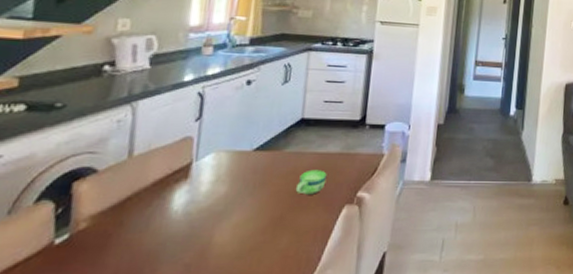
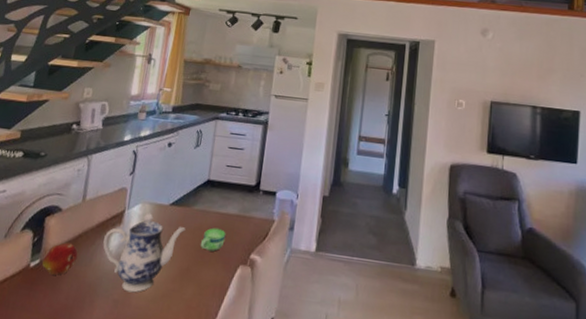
fruit: none [74,209,127,249] -> present [42,242,78,275]
teapot: none [163,162,276,253] -> present [103,213,186,293]

